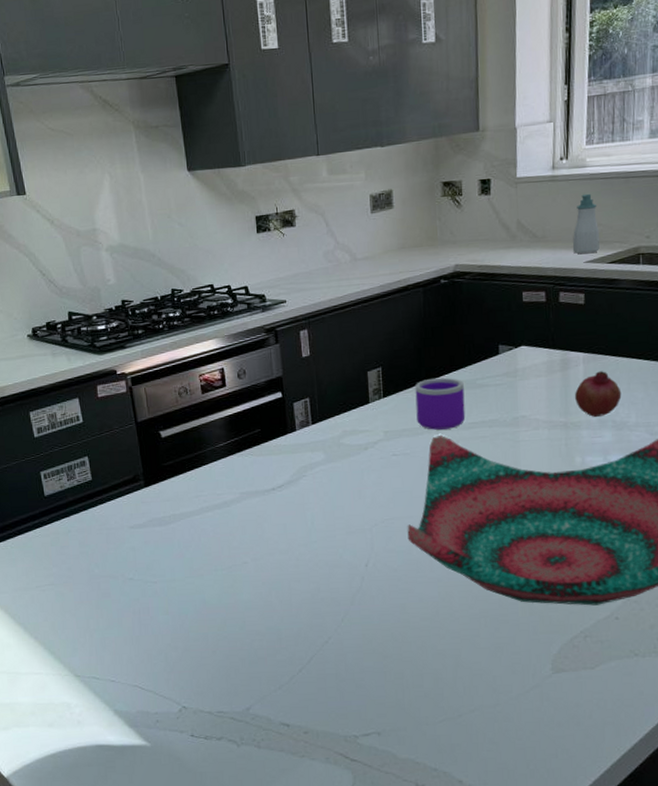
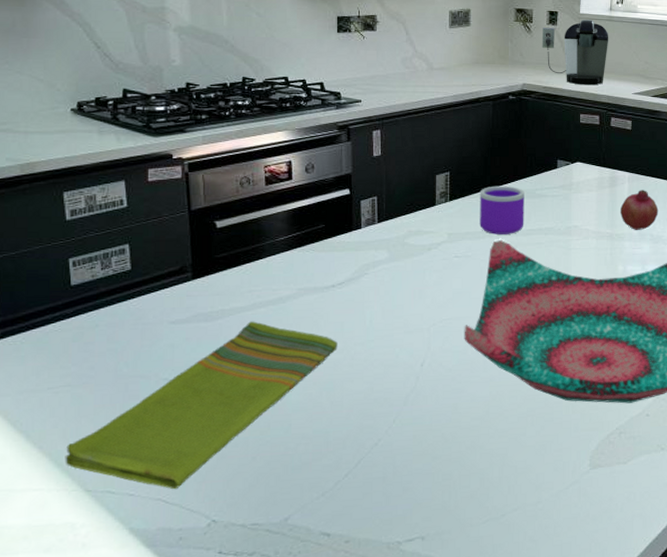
dish towel: none [56,524,282,678] -> present [65,321,338,490]
coffee maker: none [473,183,553,260] -> present [541,19,609,85]
soap bottle: present [572,193,600,255] -> none [623,35,645,87]

